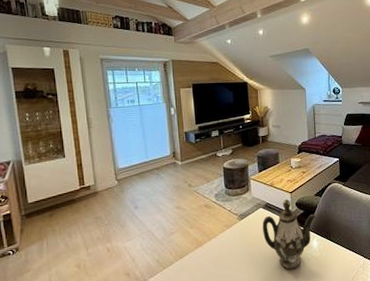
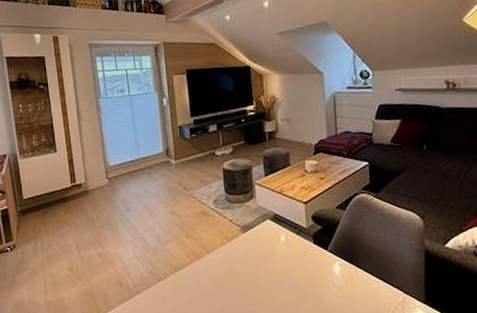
teapot: present [262,199,316,270] -> none [270,211,339,298]

